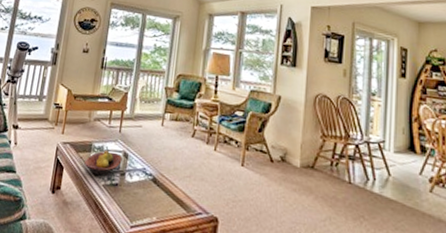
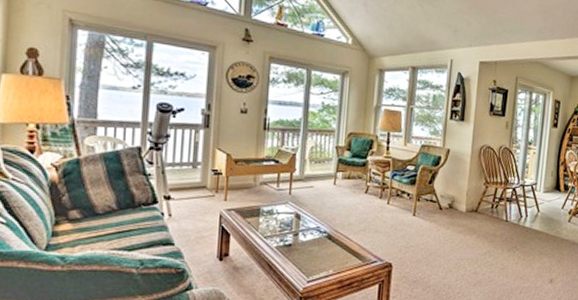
fruit bowl: present [84,149,123,176] -> none [253,212,295,239]

